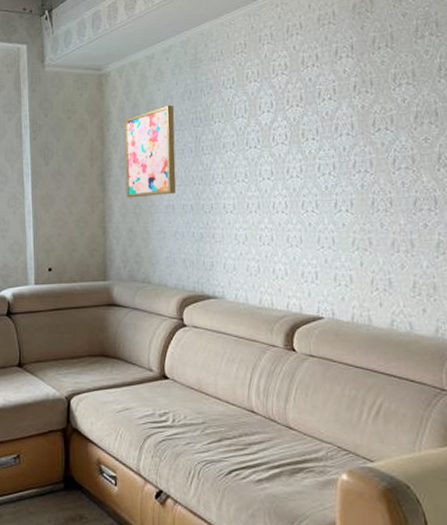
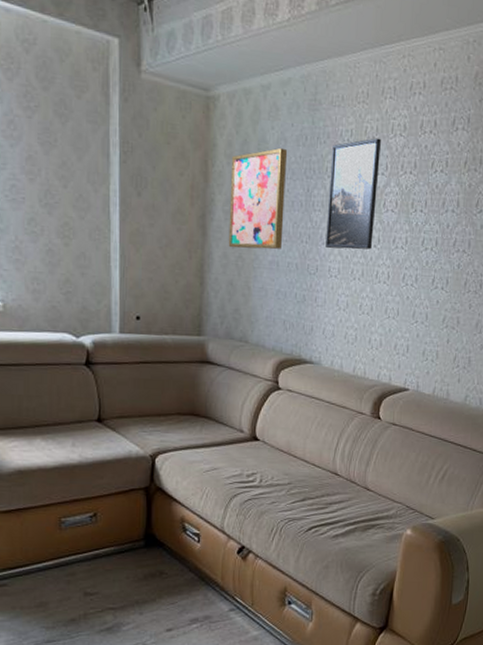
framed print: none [215,80,266,187] -> present [326,138,381,250]

